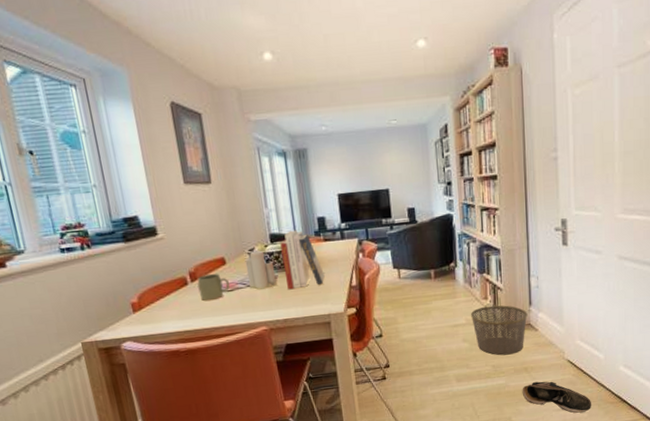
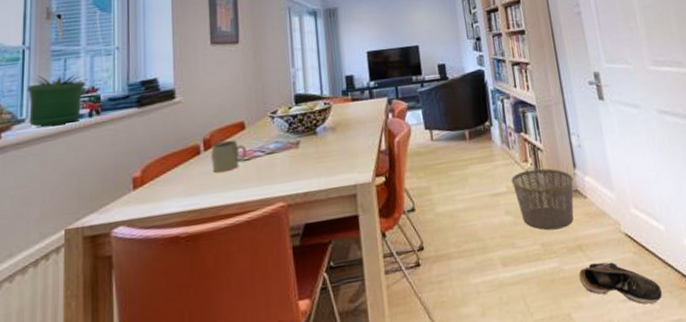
planter: none [17,210,74,258] -> present [26,75,89,127]
candle: present [245,249,277,290] -> none [266,112,299,158]
books: present [280,230,325,290] -> none [305,89,352,157]

